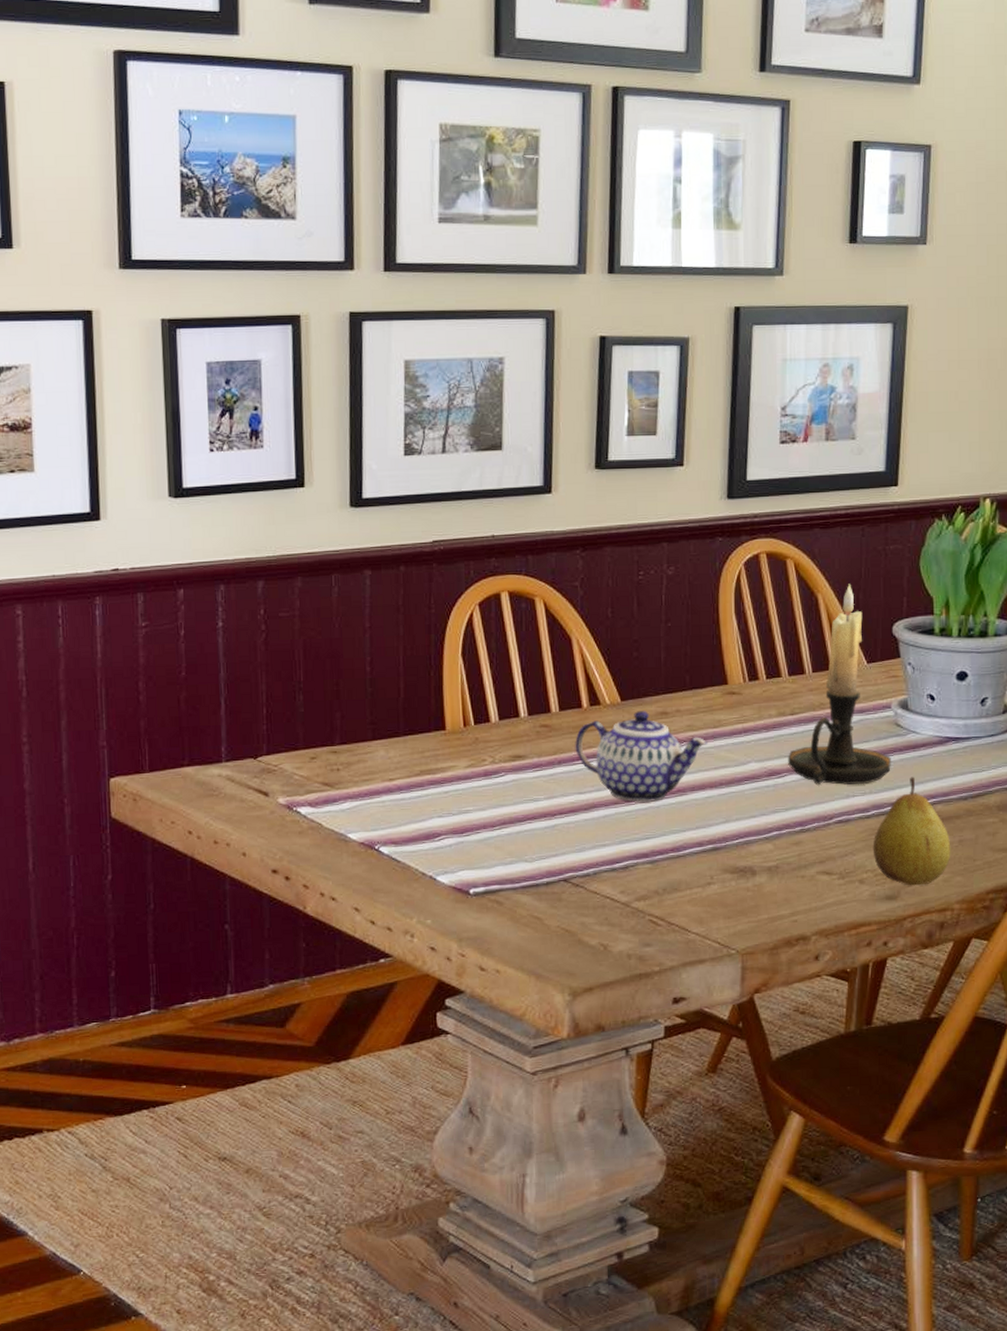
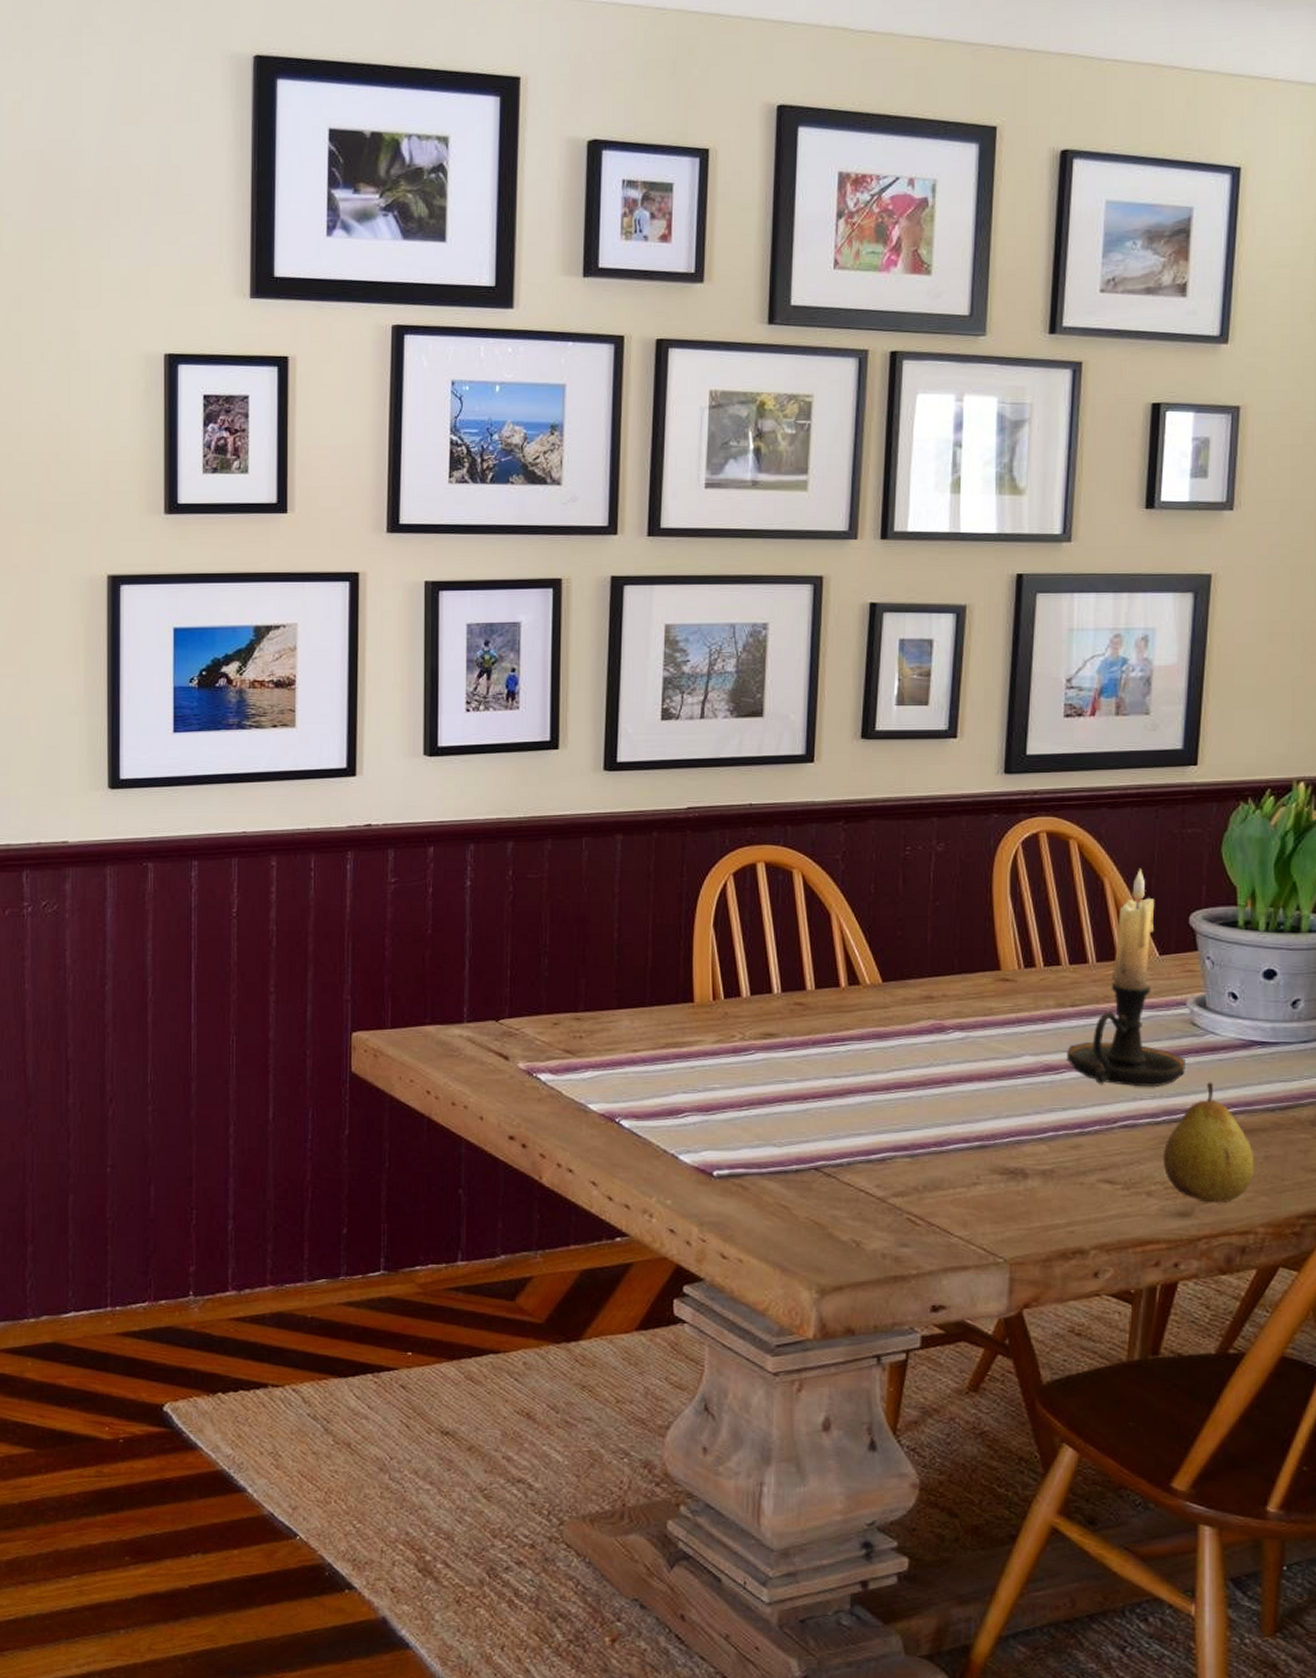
teapot: present [575,711,708,802] -> none [831,994,977,1091]

